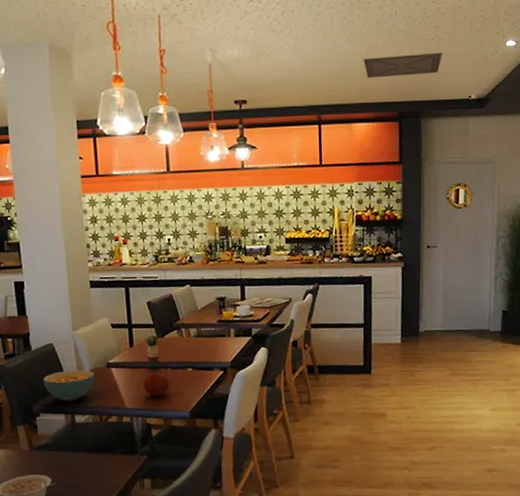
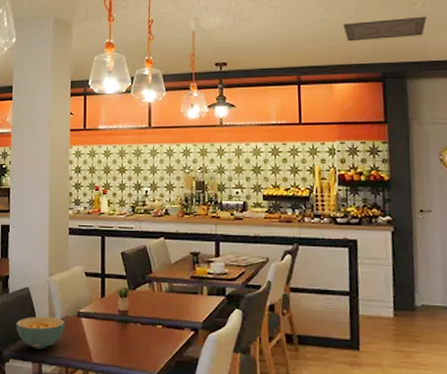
fruit: present [143,372,170,397] -> none [111,326,138,353]

